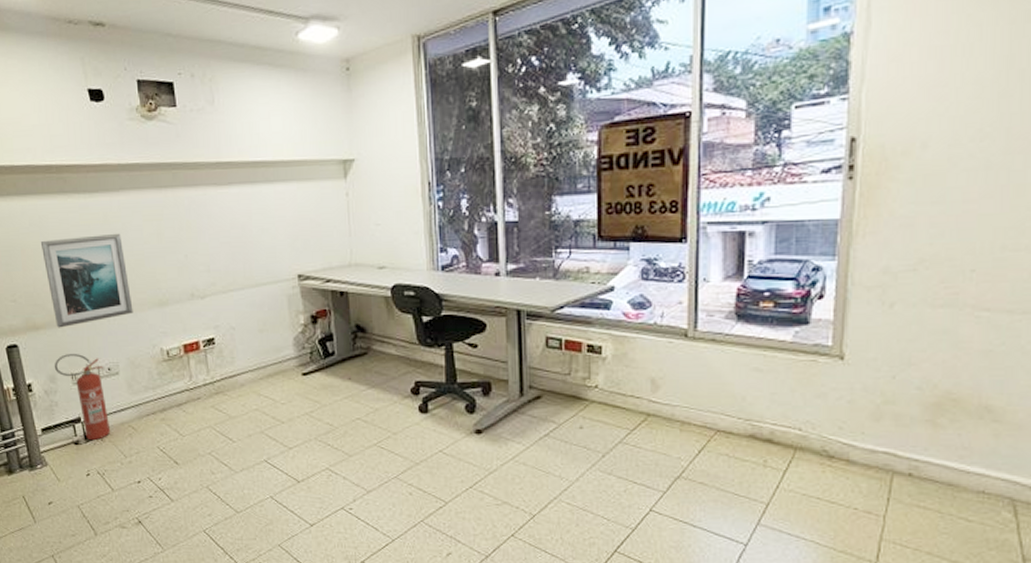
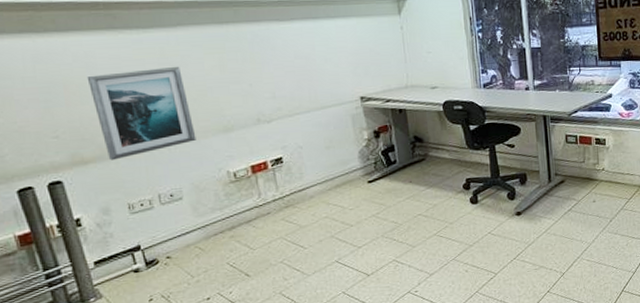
fire extinguisher: present [54,354,111,440] -> none [107,184,176,266]

